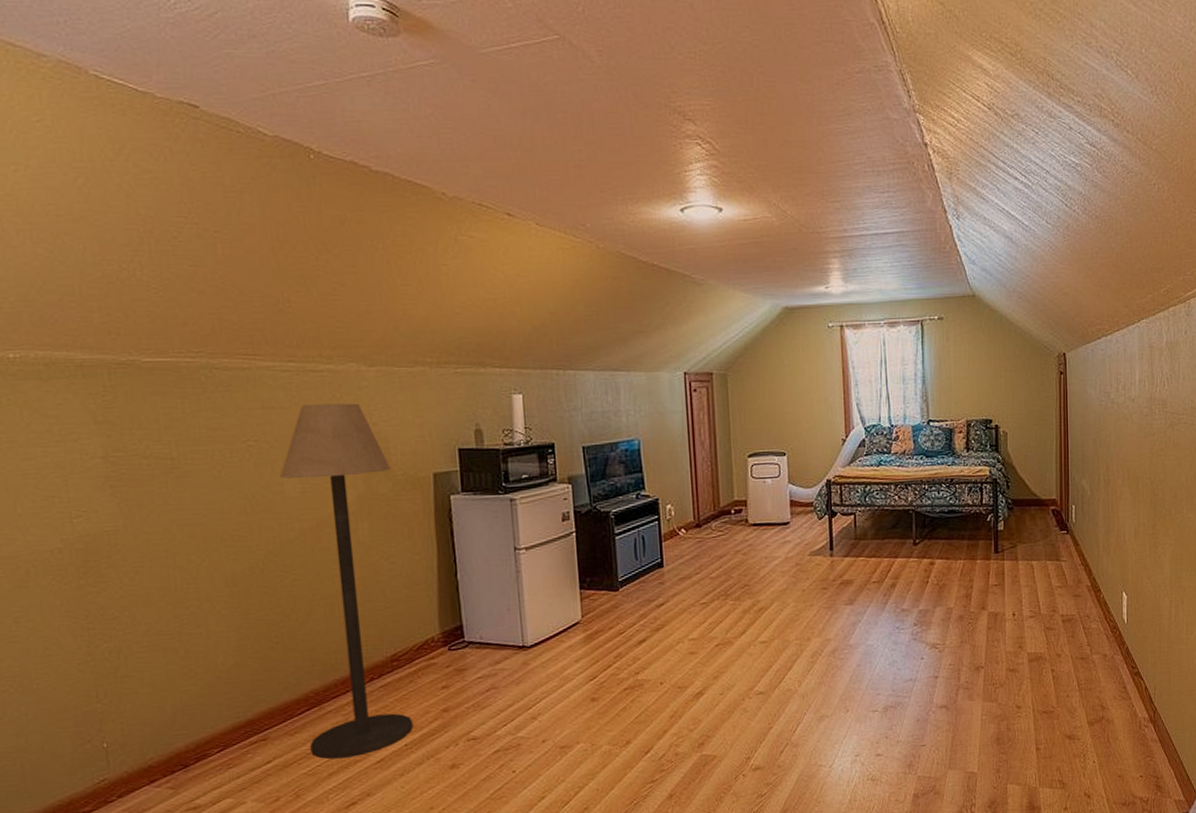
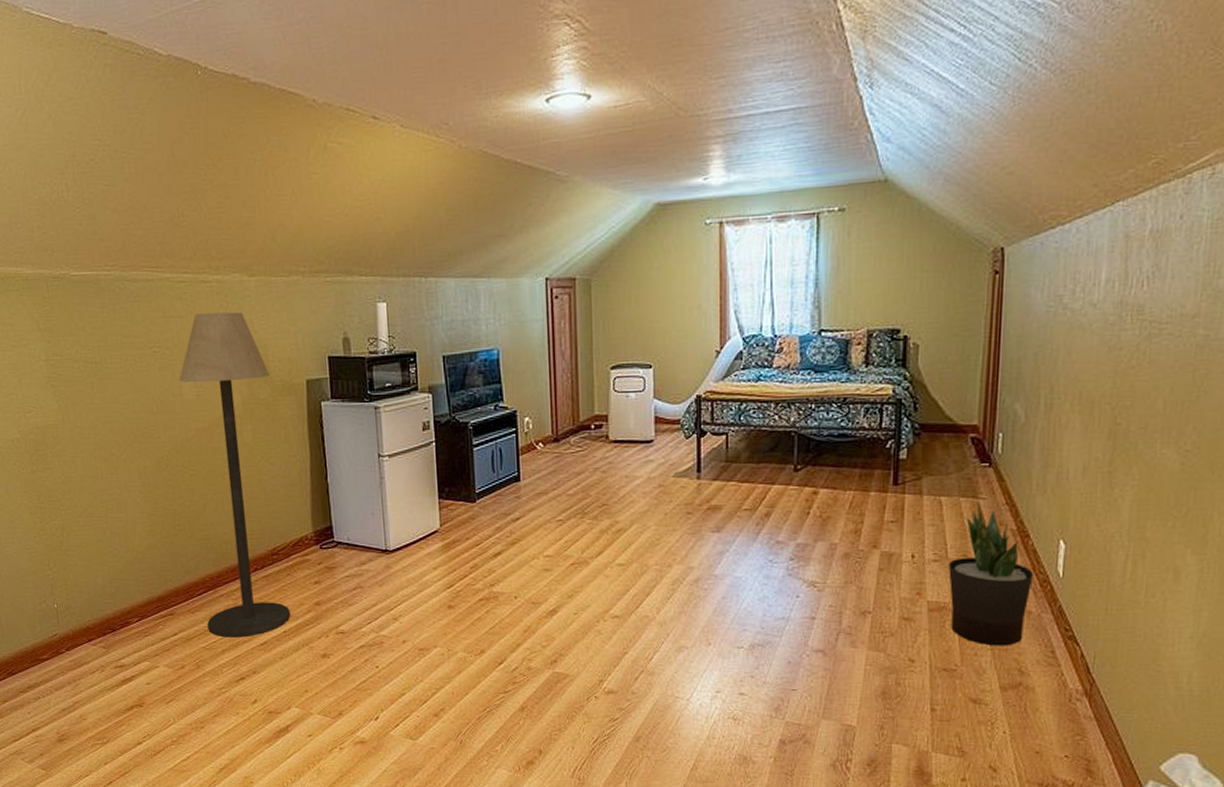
planter: none [1042,564,1106,687] -> present [948,502,1034,646]

